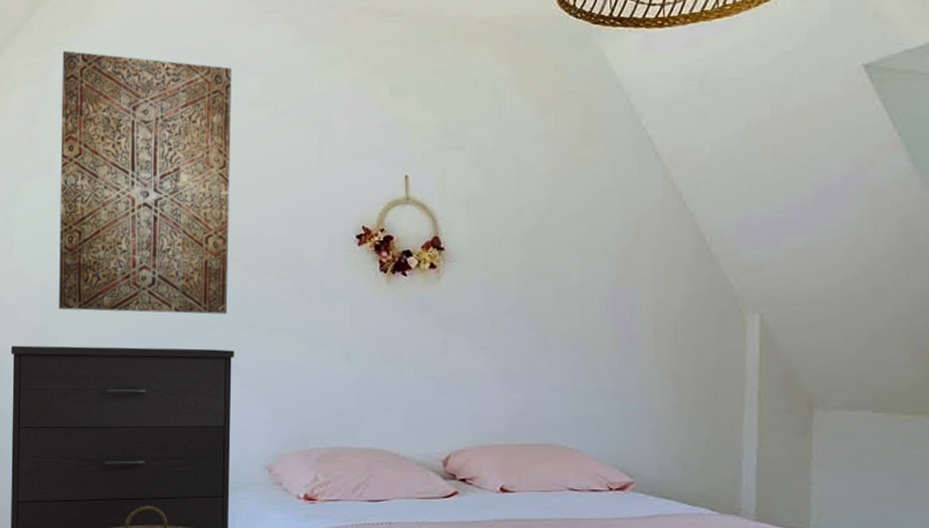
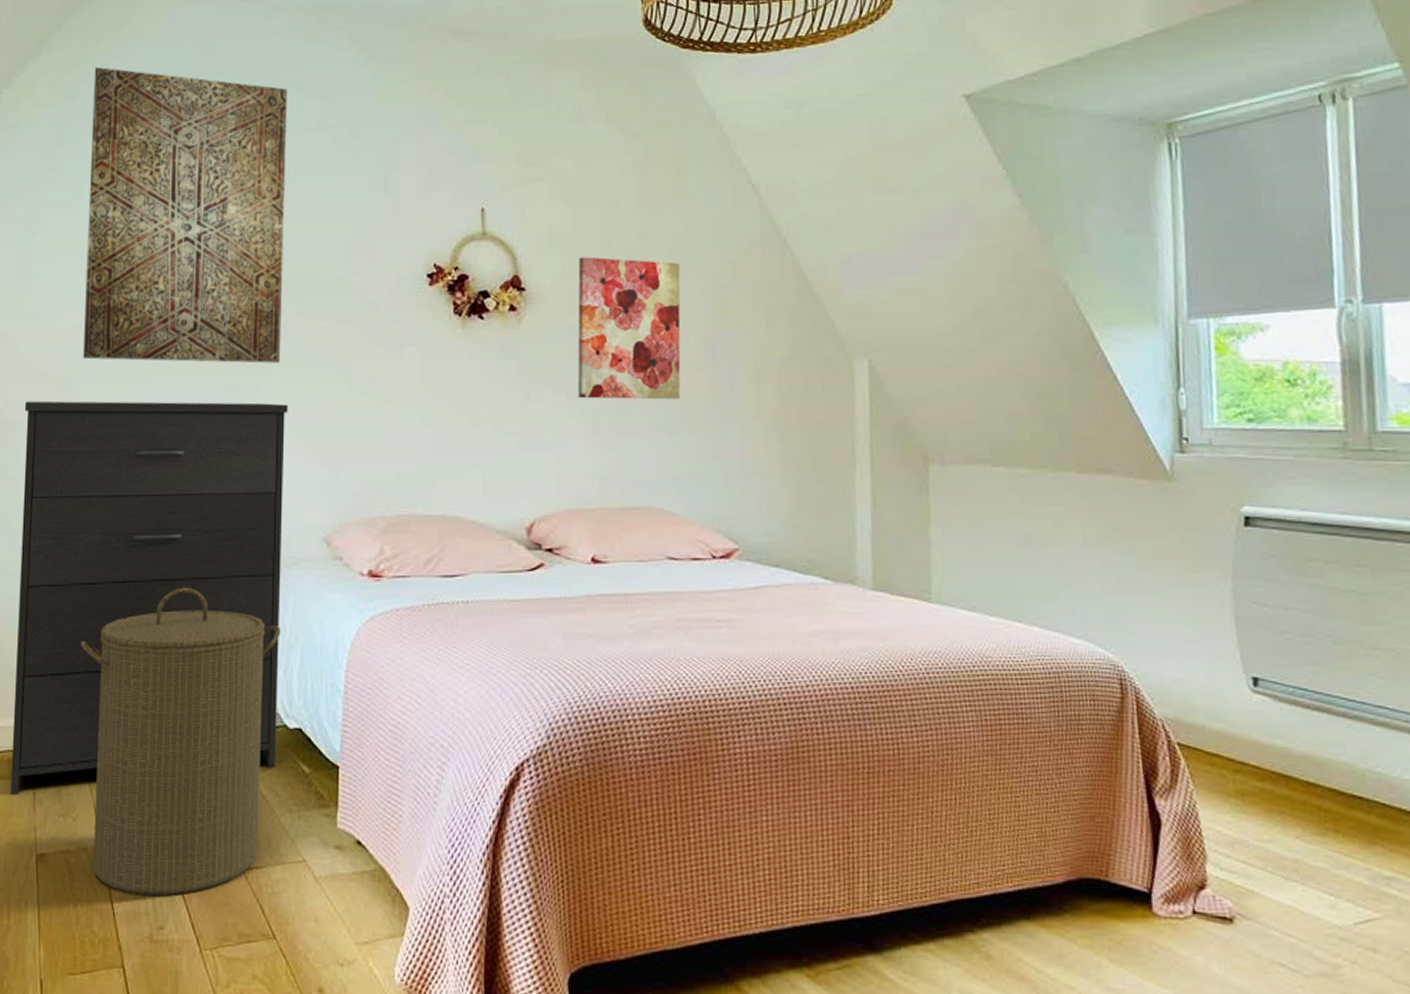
wall art: none [490,219,586,349] -> present [577,256,681,400]

